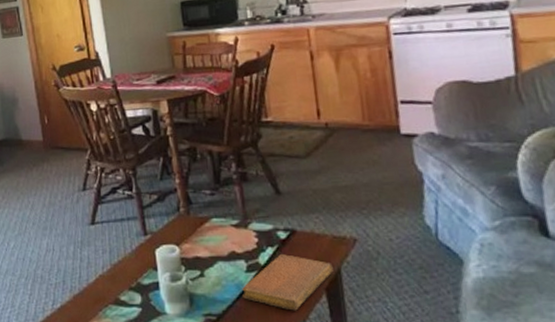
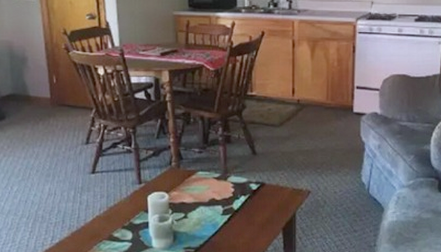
notebook: present [242,254,333,311] -> none [217,202,290,245]

